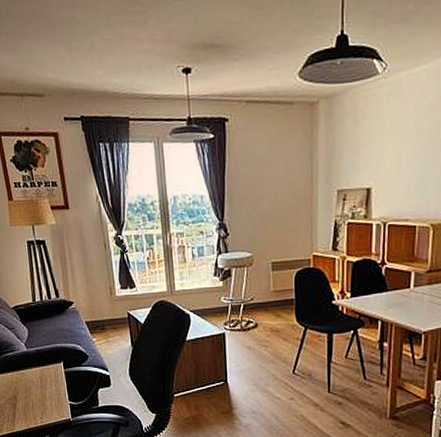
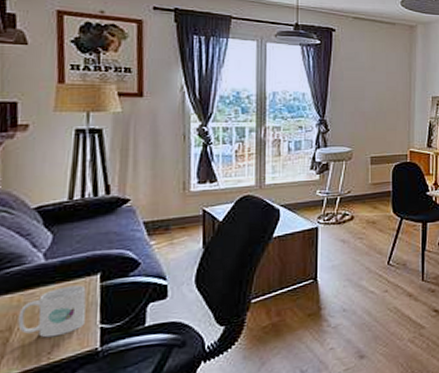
mug: none [18,370,59,407] -> present [17,285,86,338]

